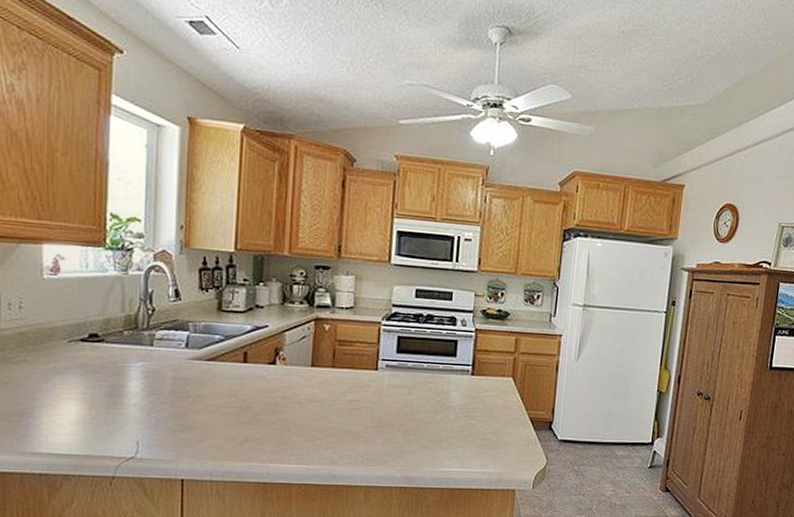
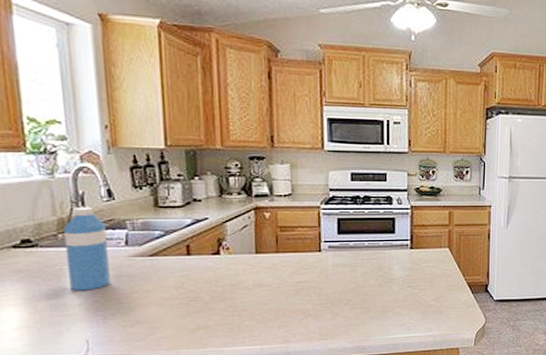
water bottle: none [129,305,169,391] -> present [64,206,111,291]

